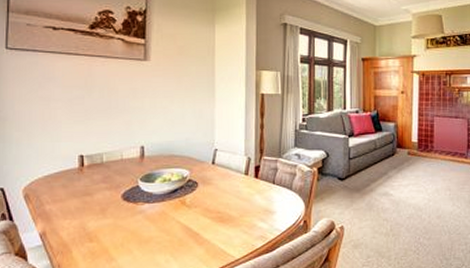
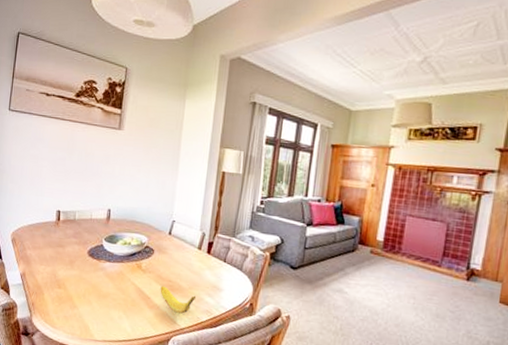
banana: none [209,219,248,244] -> present [160,286,196,314]

